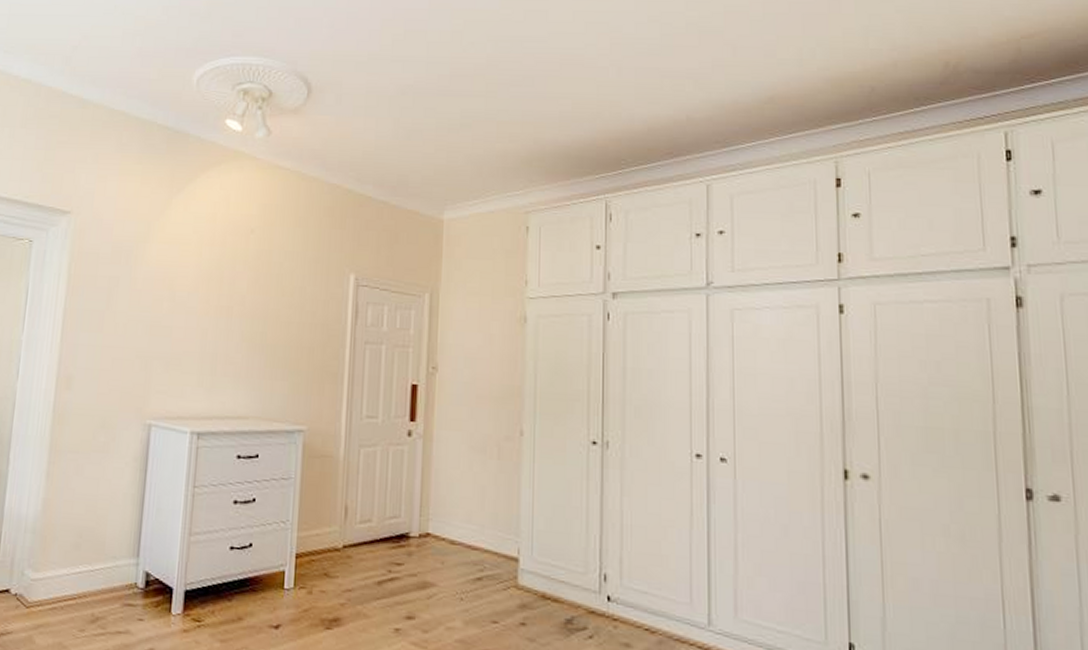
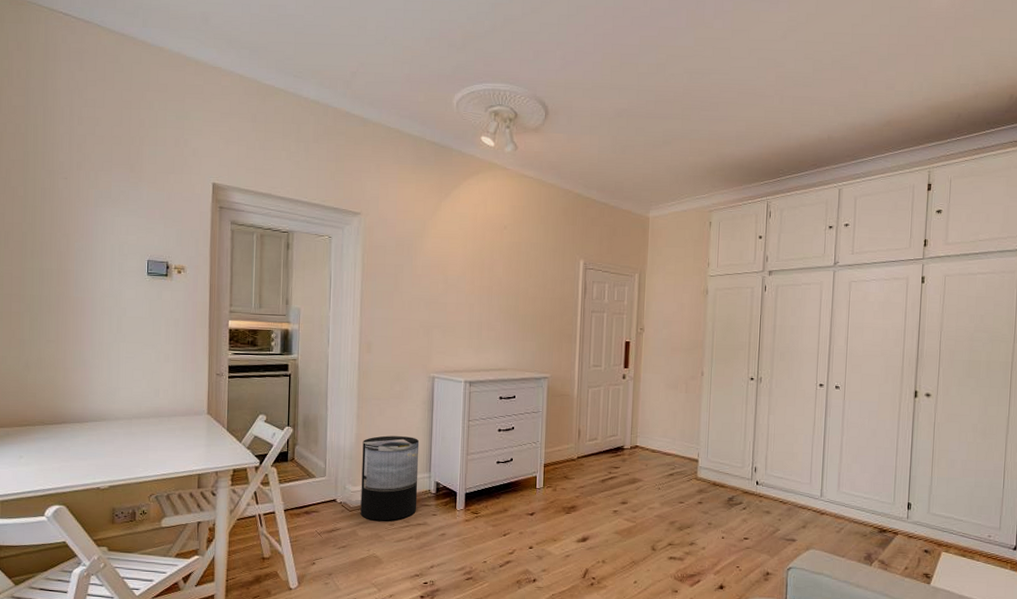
trash can: none [40,502,126,625] -> present [360,435,420,521]

